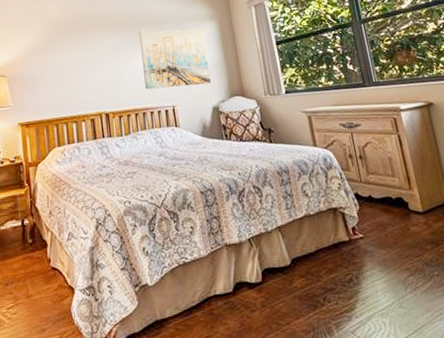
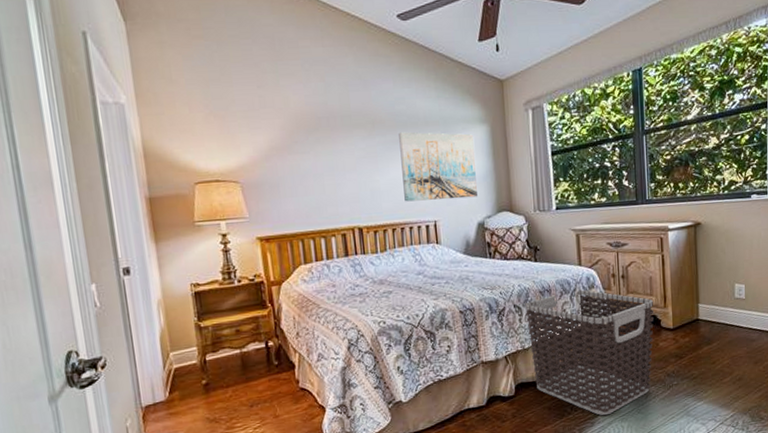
clothes hamper: none [264,170,409,309] -> present [525,289,654,416]

